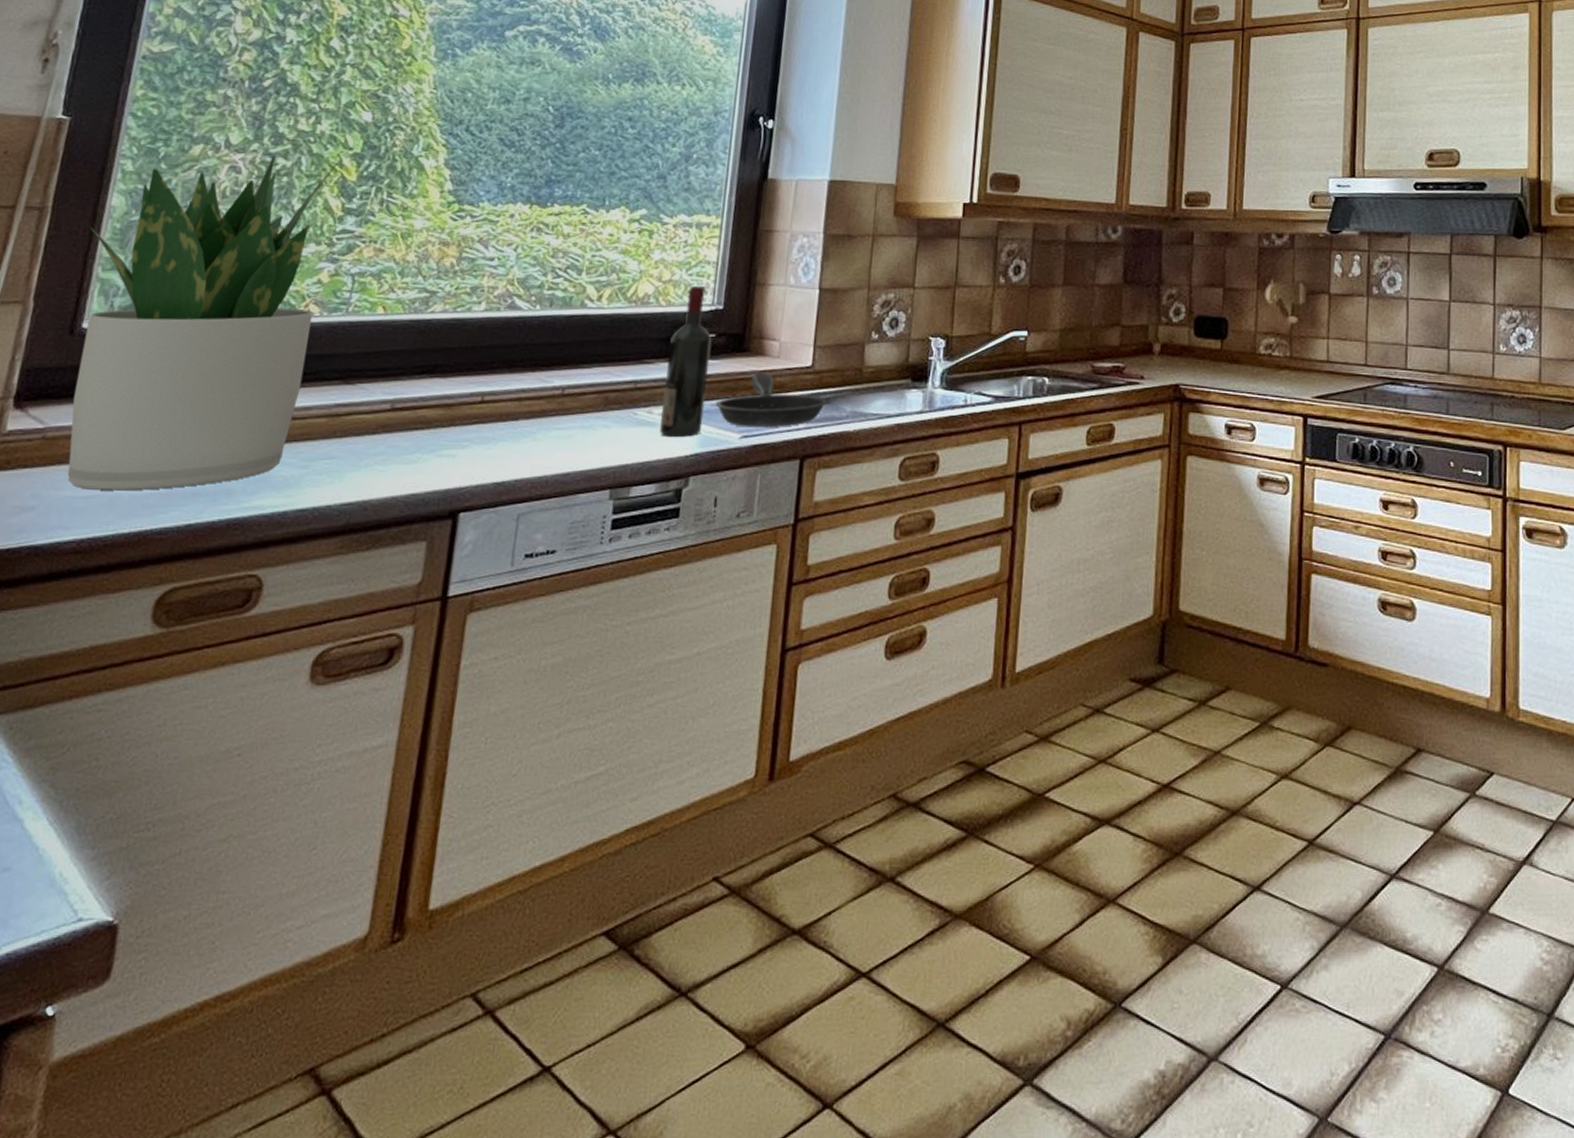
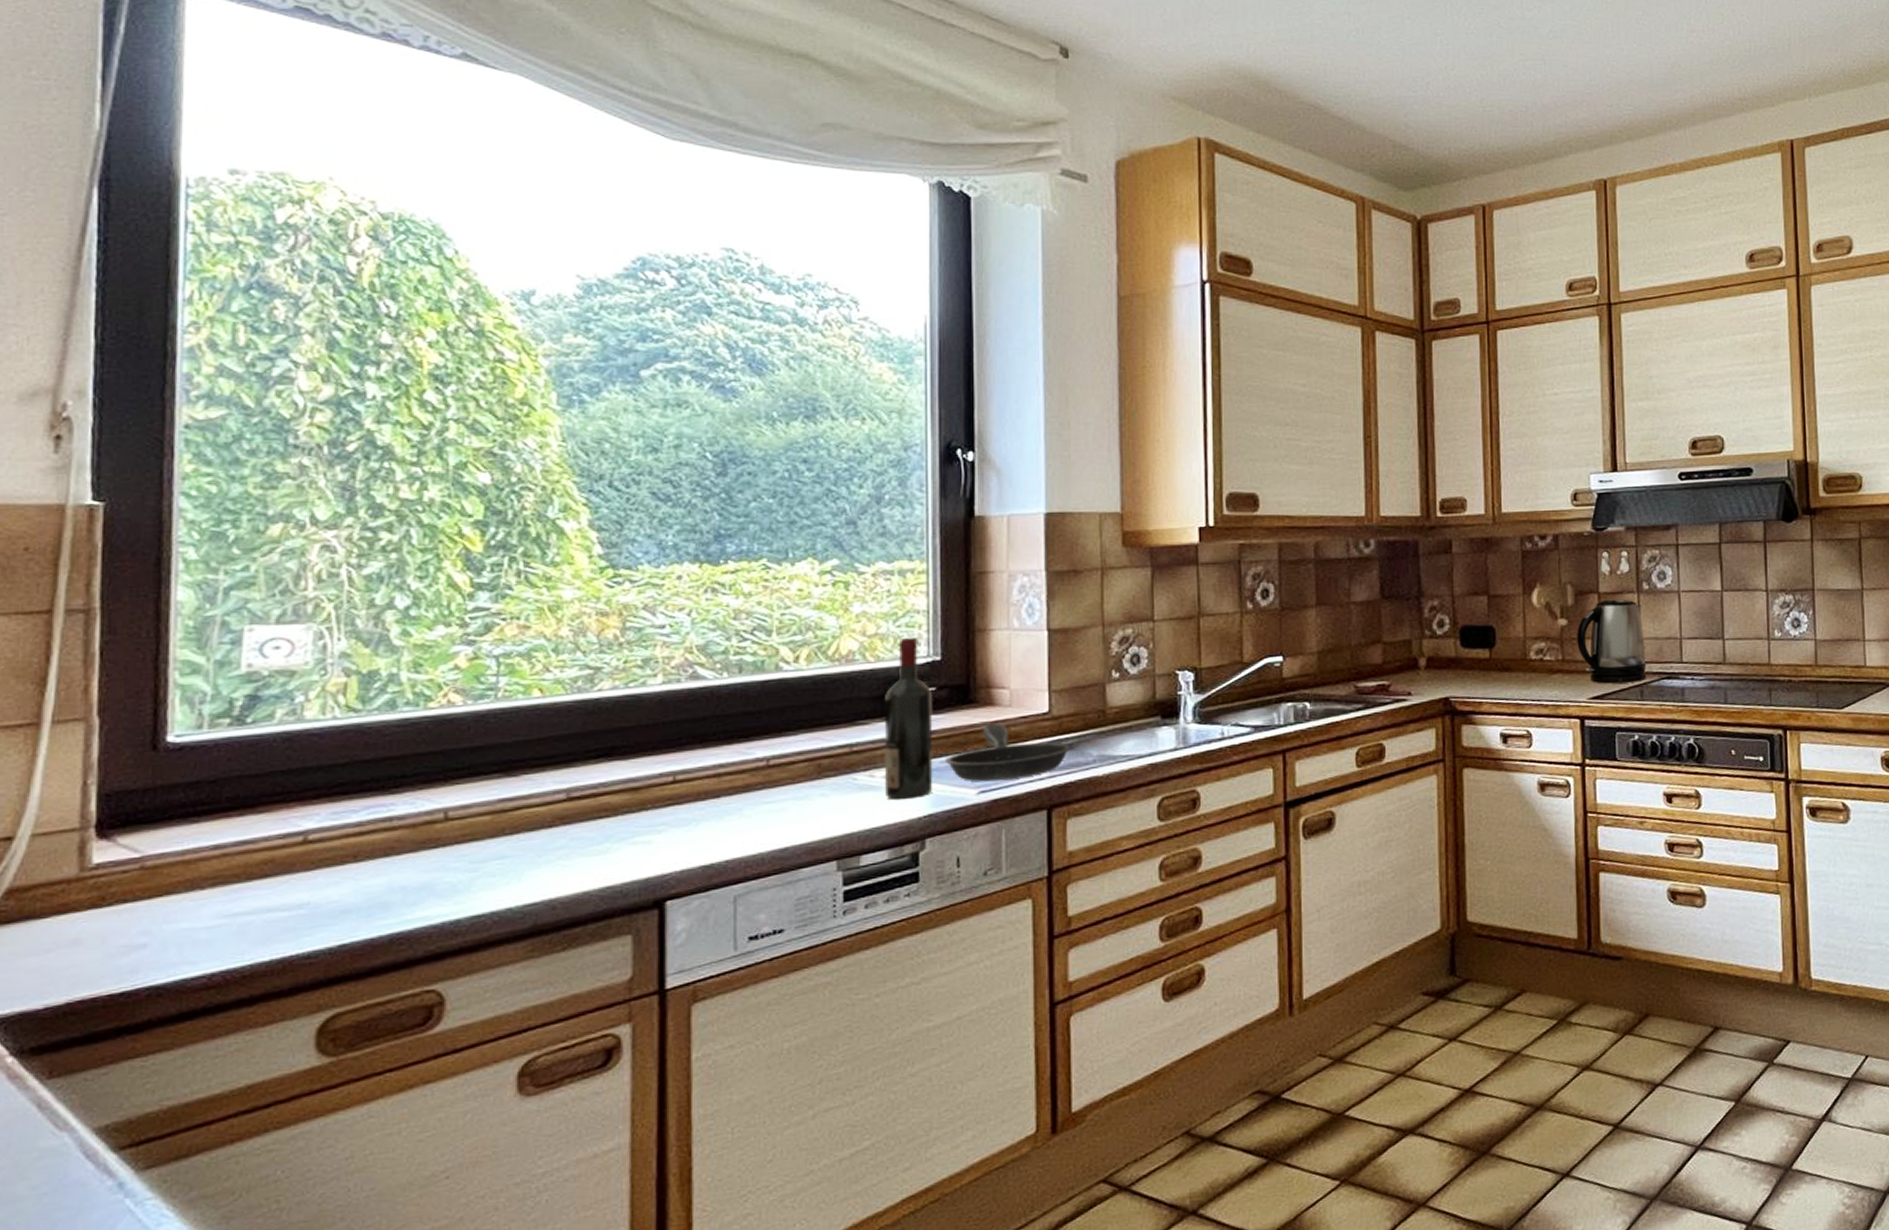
planter: present [67,155,339,491] -> none [154,529,458,919]
kettle: none [1305,301,1372,386] -> present [1577,599,1647,685]

